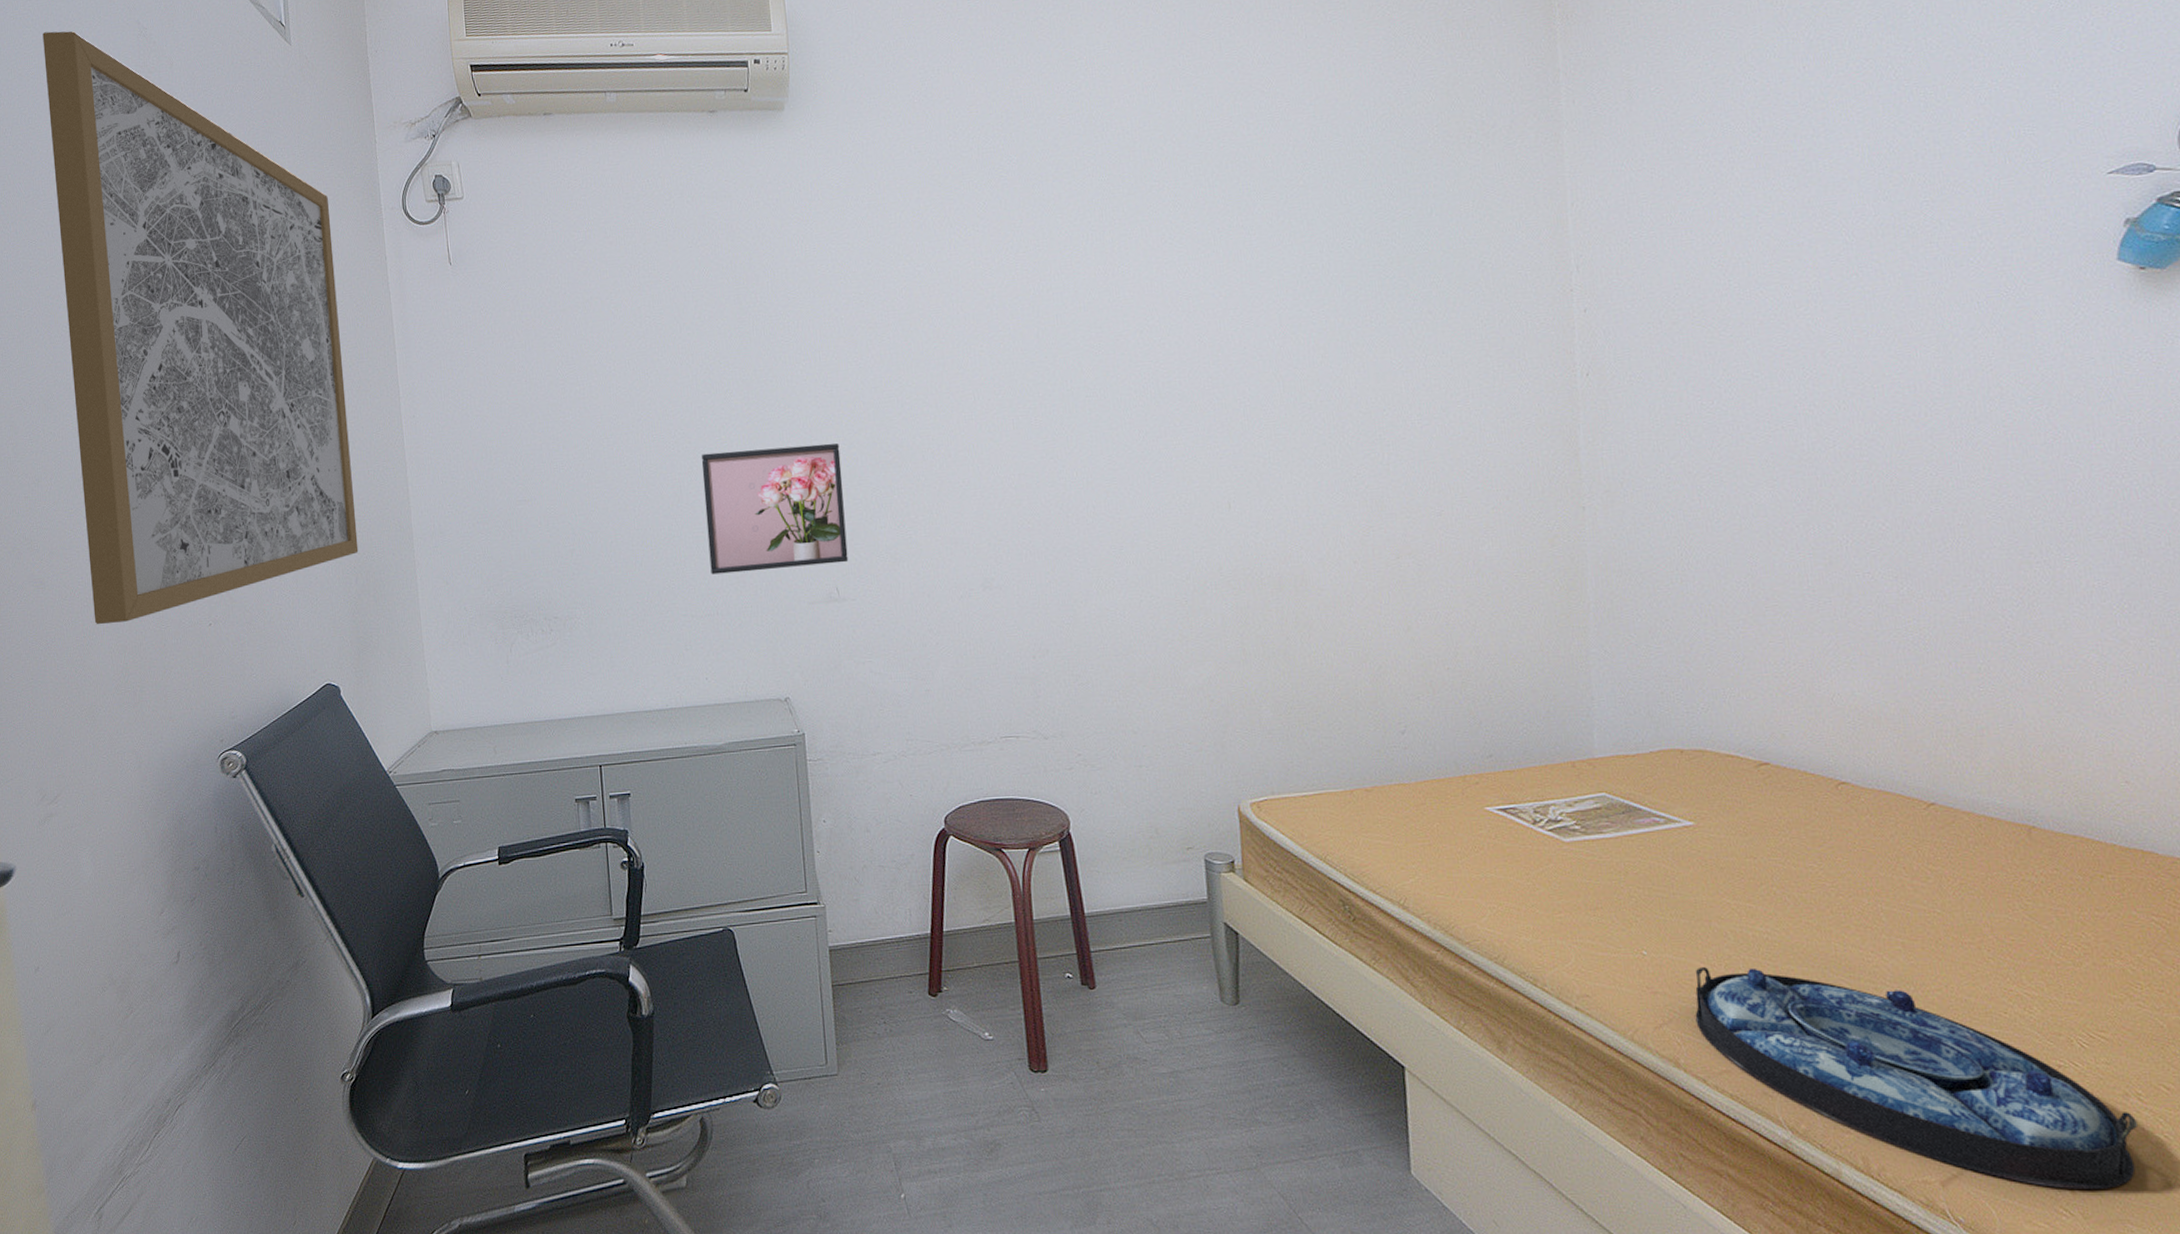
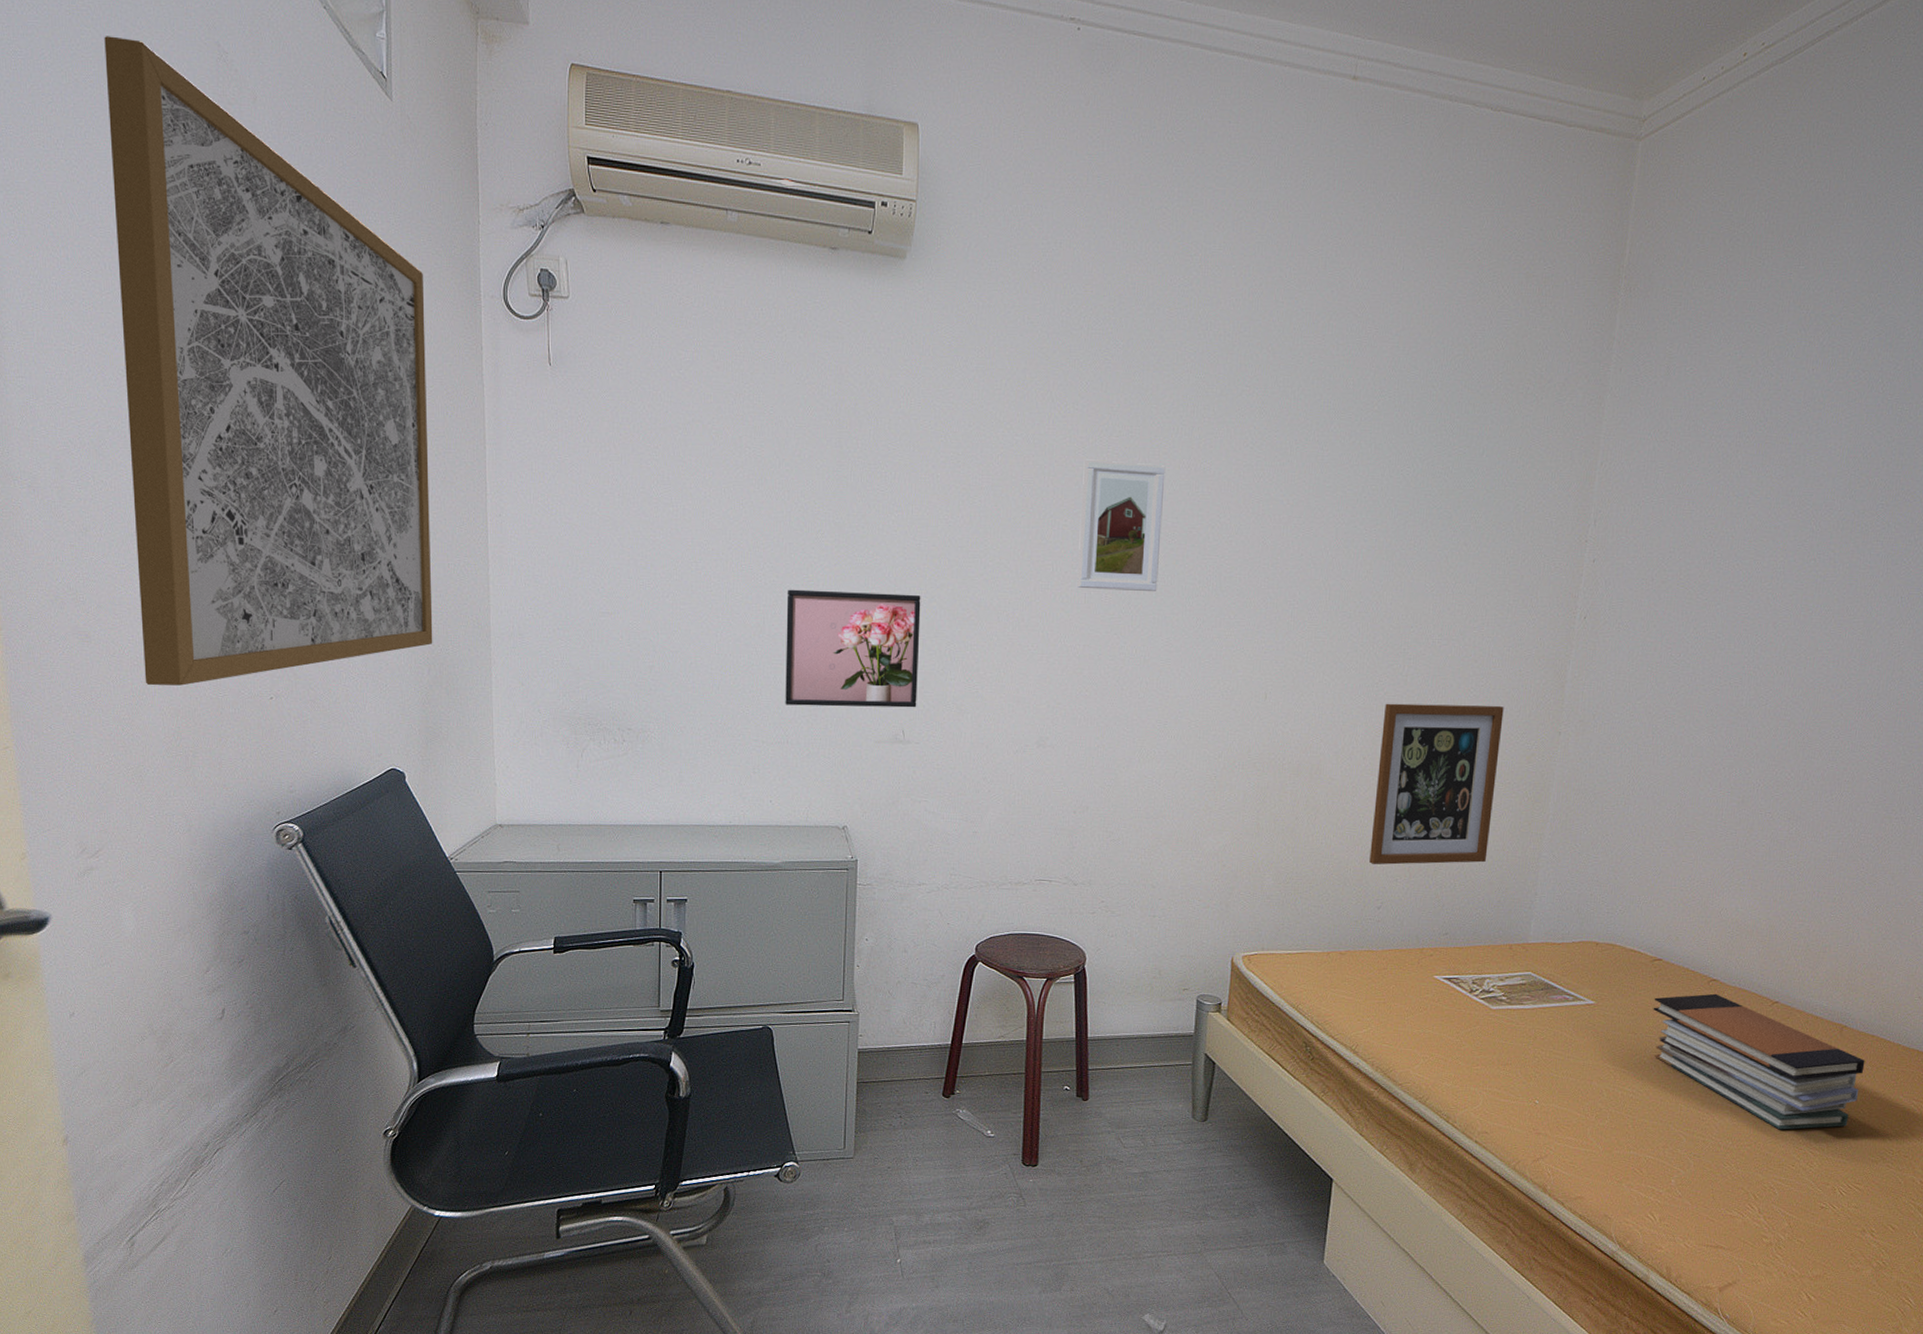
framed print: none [992,275,1091,415] -> present [1076,459,1166,591]
wall art: none [1369,485,1523,683] -> present [1369,703,1504,865]
serving tray: present [1695,967,2139,1191] -> none [1565,1116,1867,1299]
book stack: none [1769,799,2074,967] -> present [1653,993,1865,1130]

